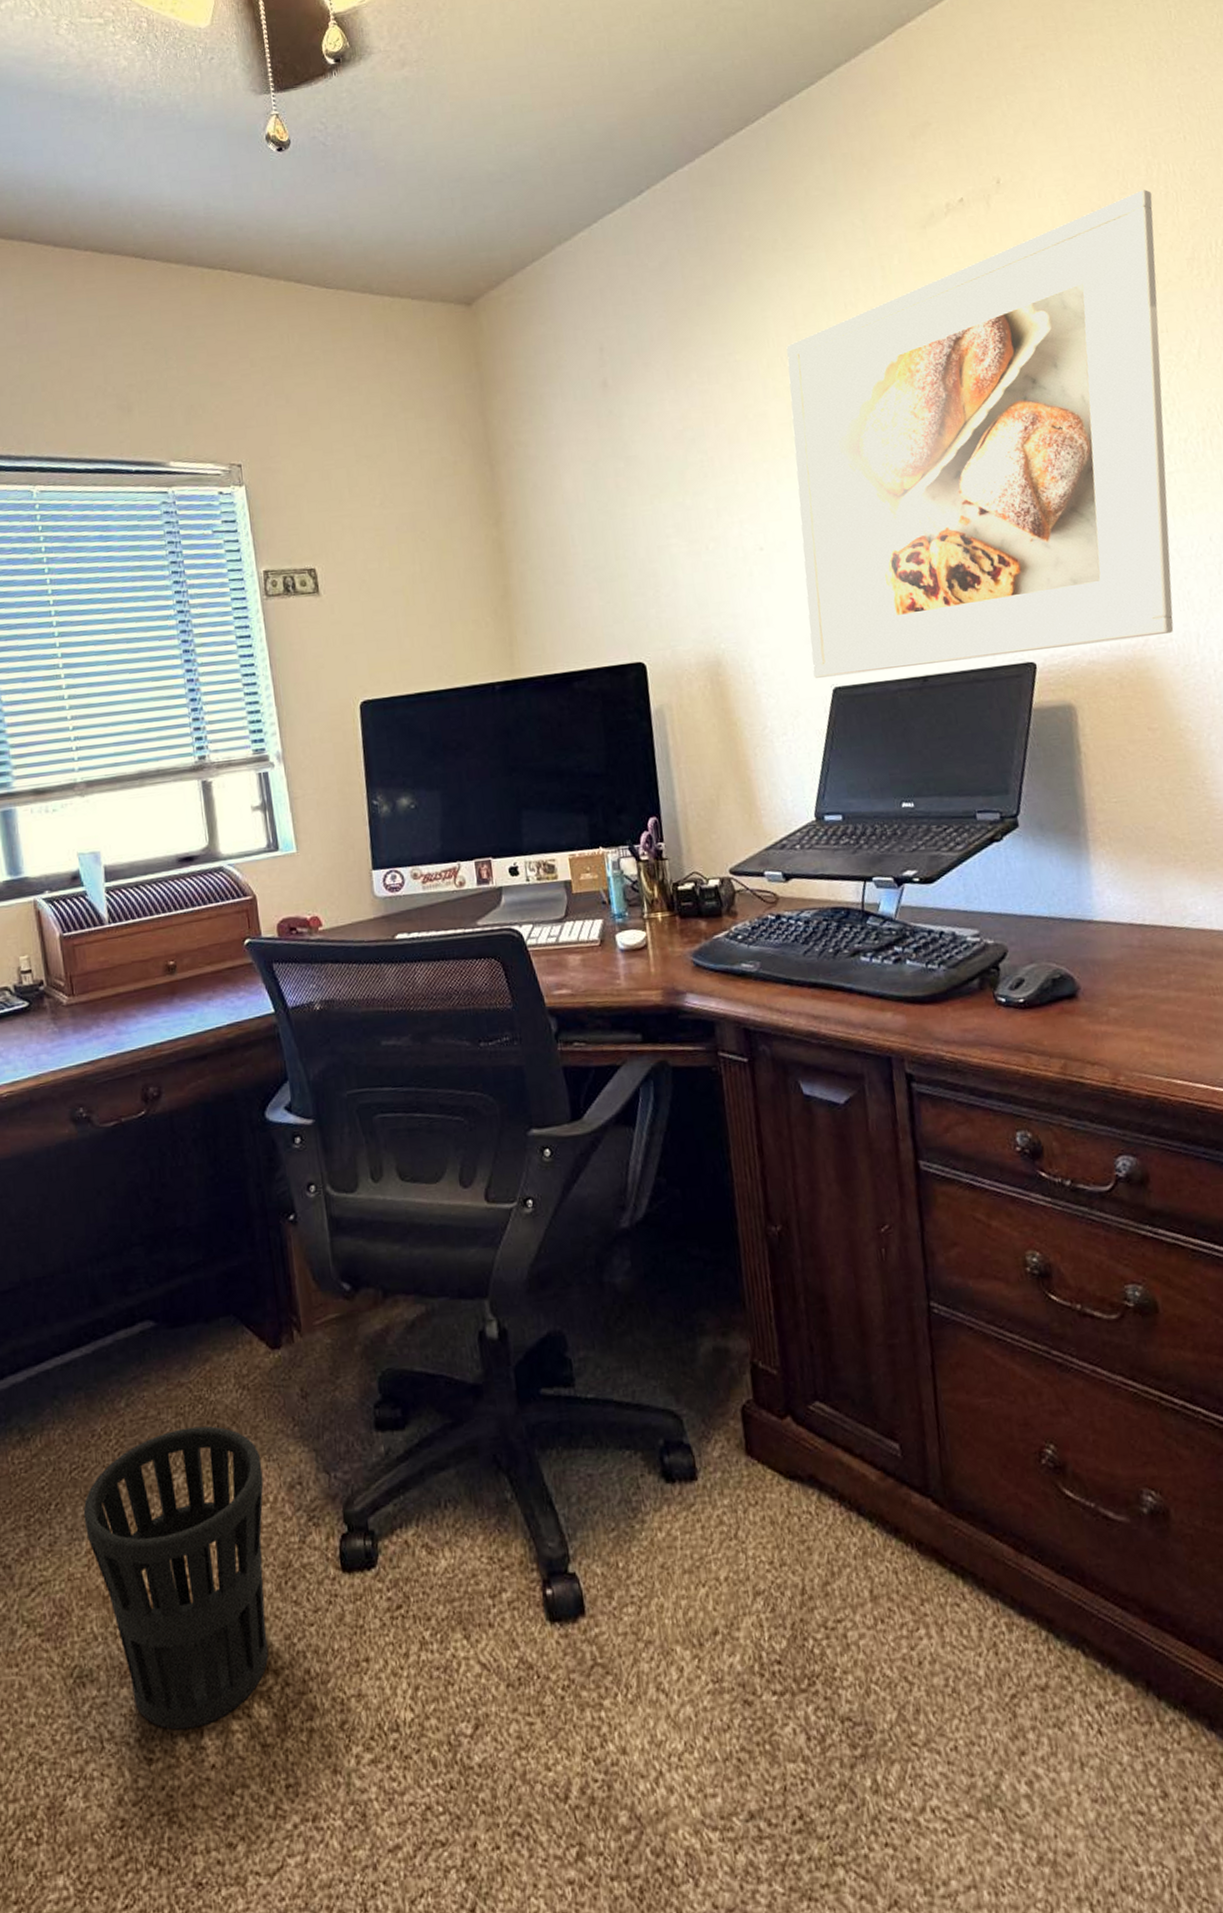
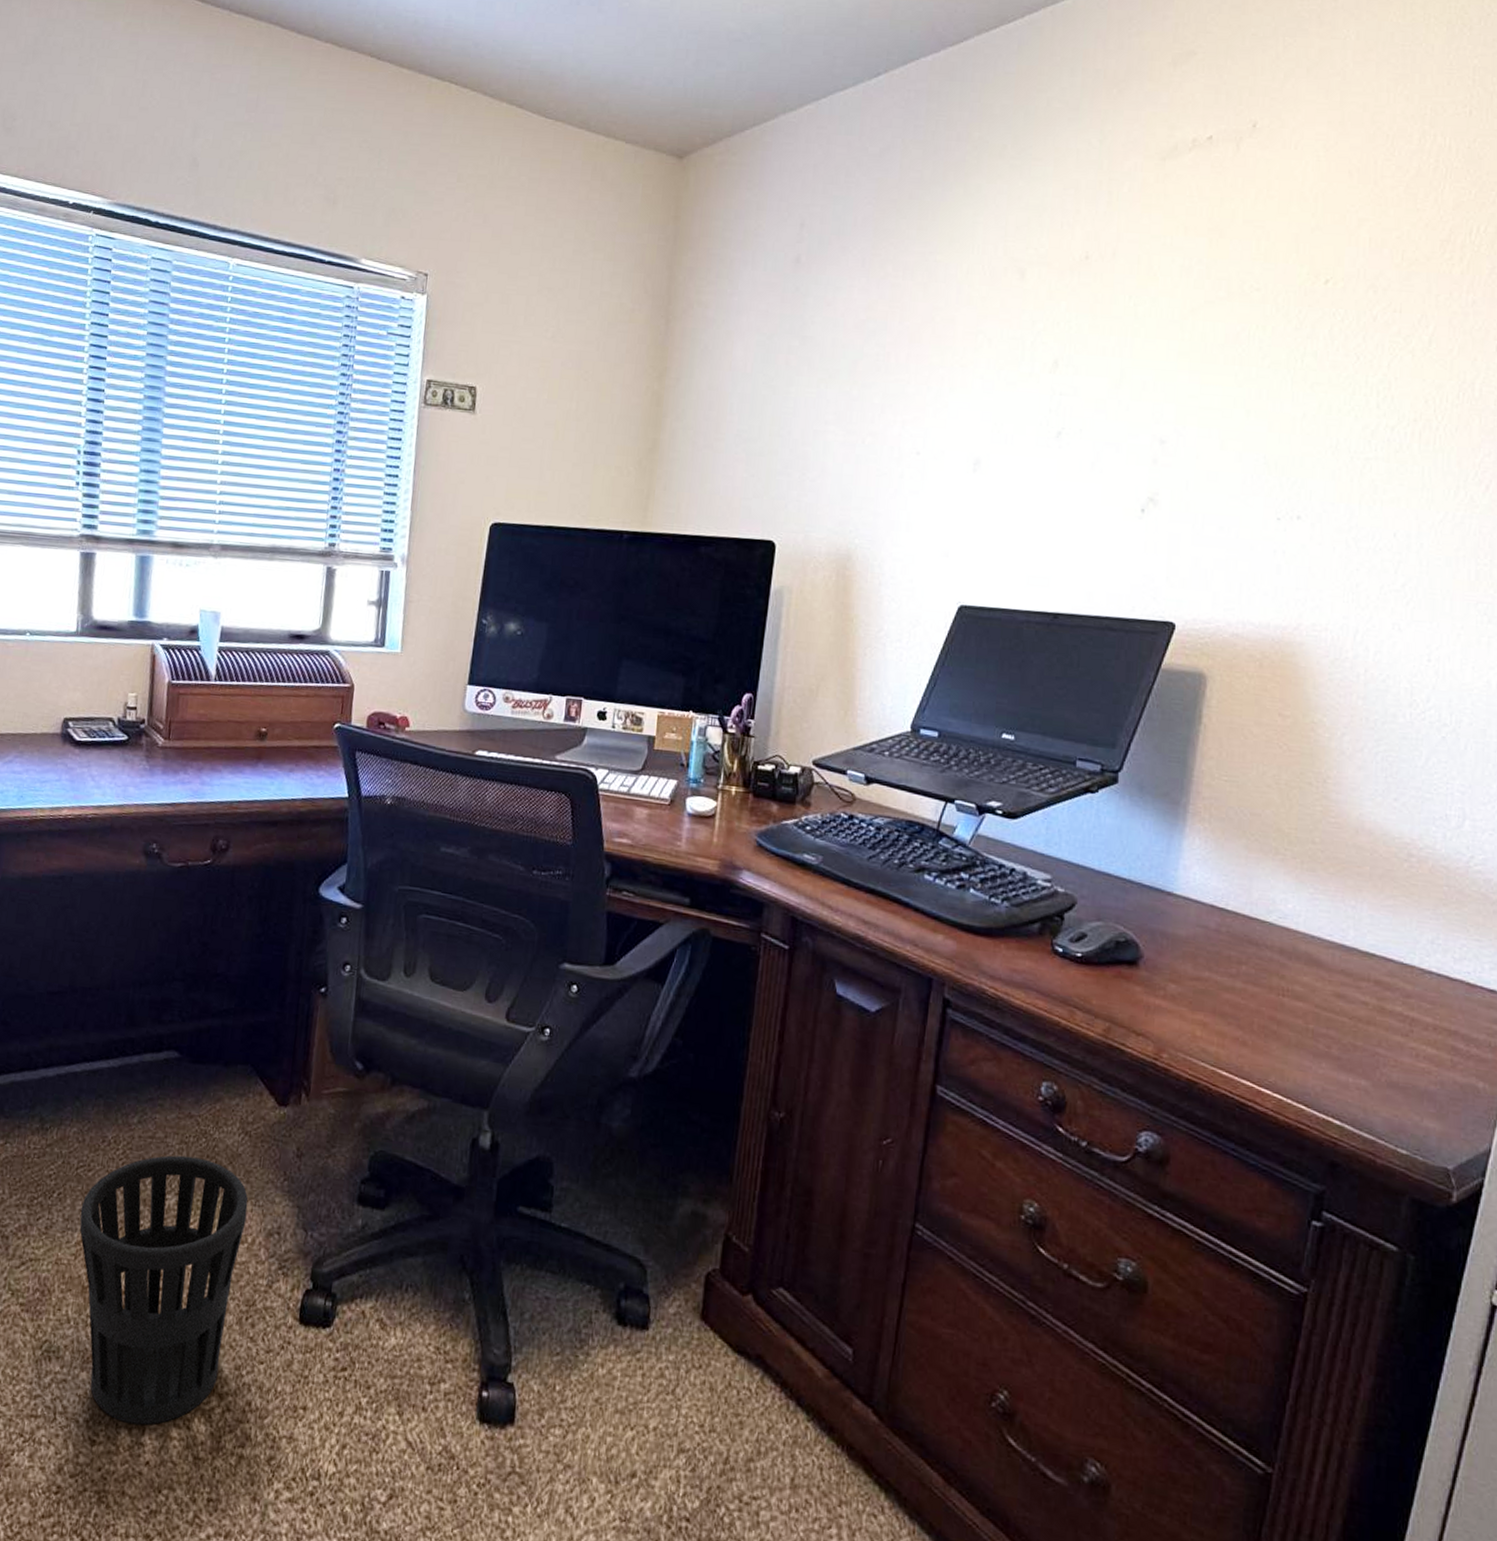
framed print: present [786,190,1174,678] -> none [942,160,1418,623]

